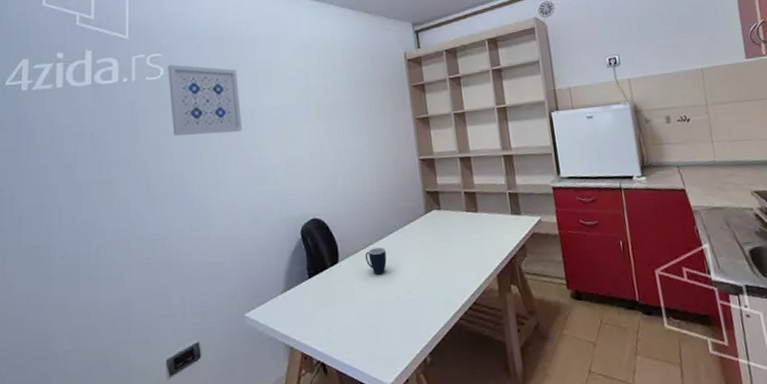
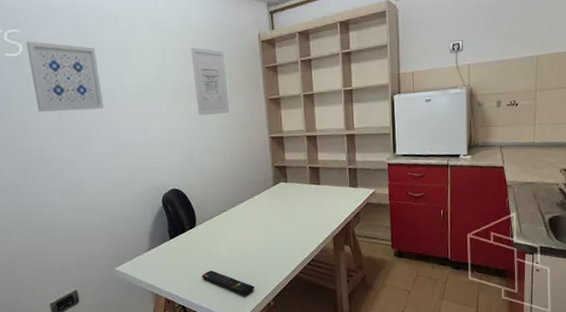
wall art: none [334,67,376,137] -> present [190,47,230,115]
remote control: none [344,317,408,349] -> present [201,270,255,295]
mug: present [365,247,387,275] -> none [219,214,238,237]

